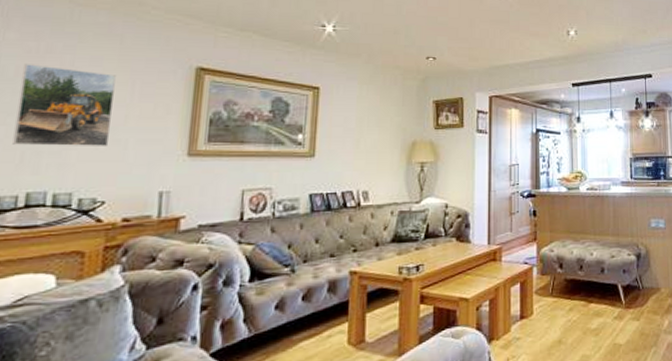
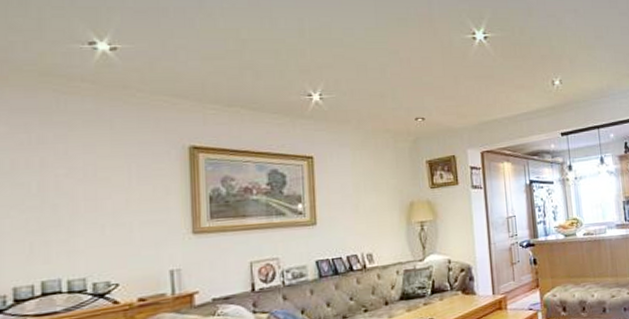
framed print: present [12,64,117,147] -> none [19,156,114,237]

